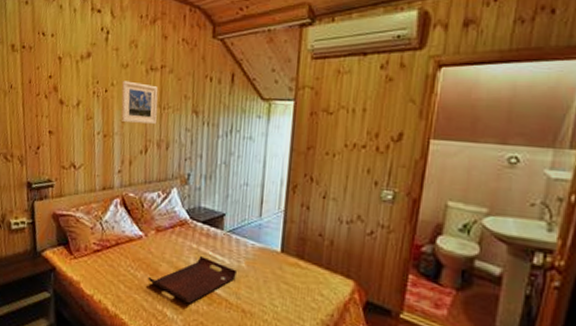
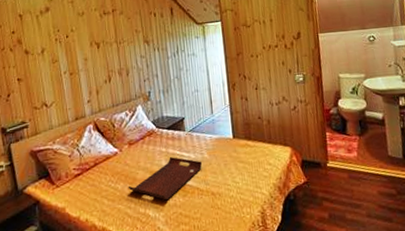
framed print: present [121,80,158,125] -> none [80,25,115,60]

